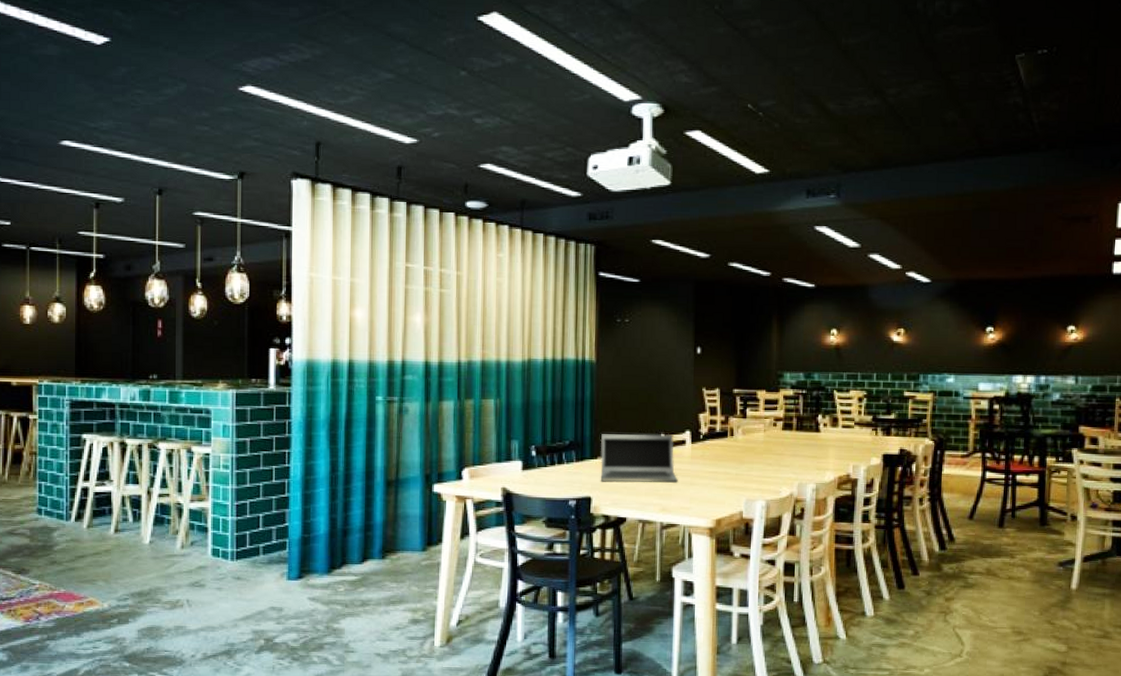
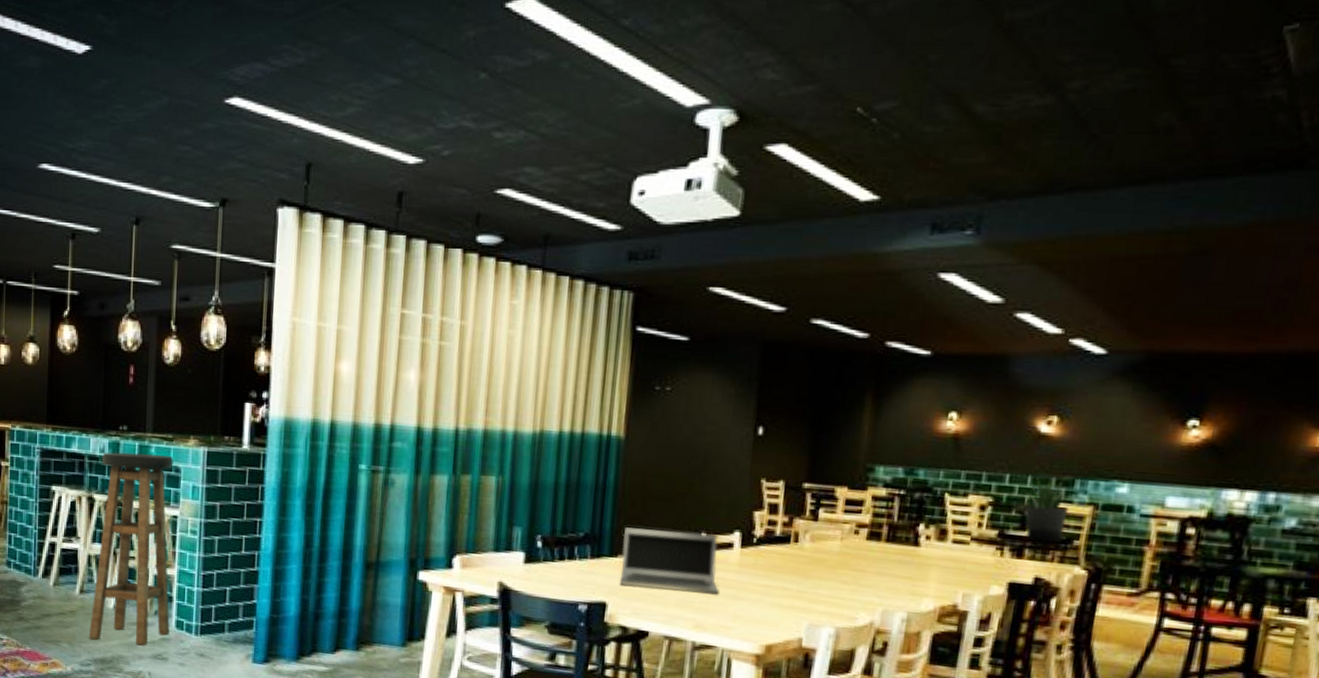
bar stool: none [125,399,206,576] -> present [88,452,174,646]
planter: none [888,374,917,422] -> present [1024,476,1067,543]

